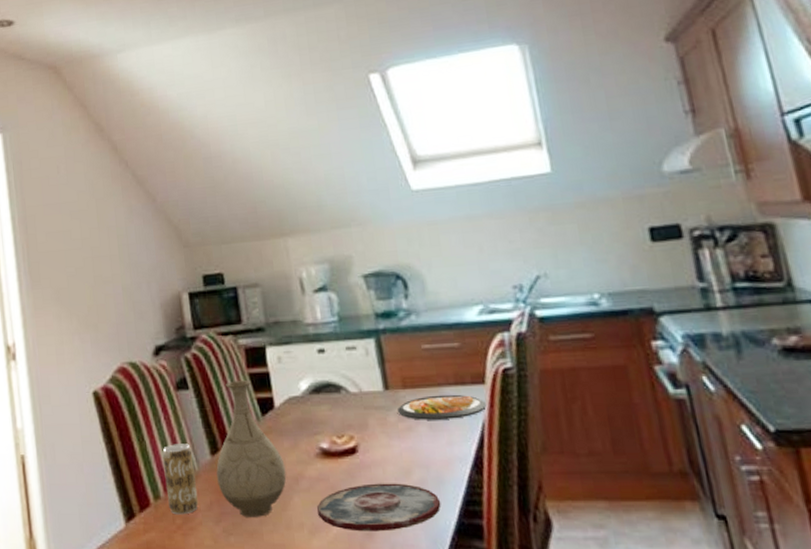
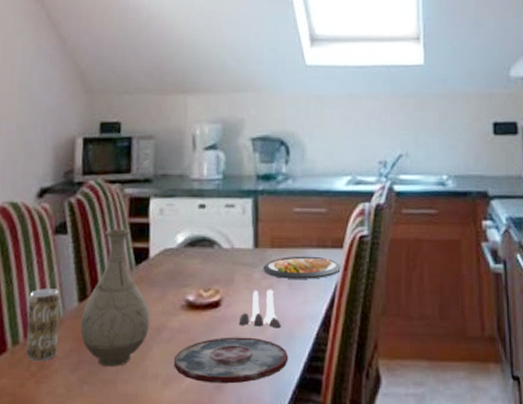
salt and pepper shaker set: none [379,432,427,472] -> present [238,289,281,327]

